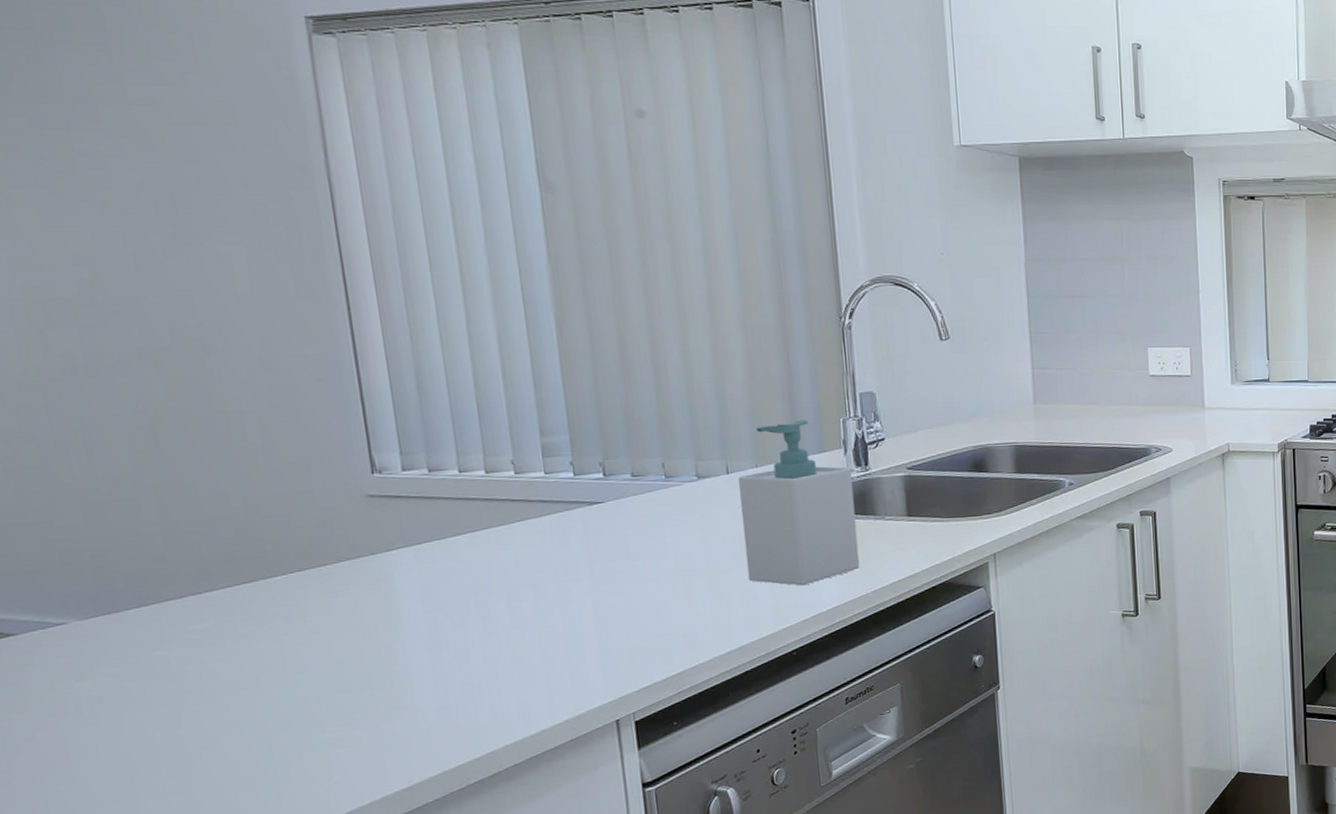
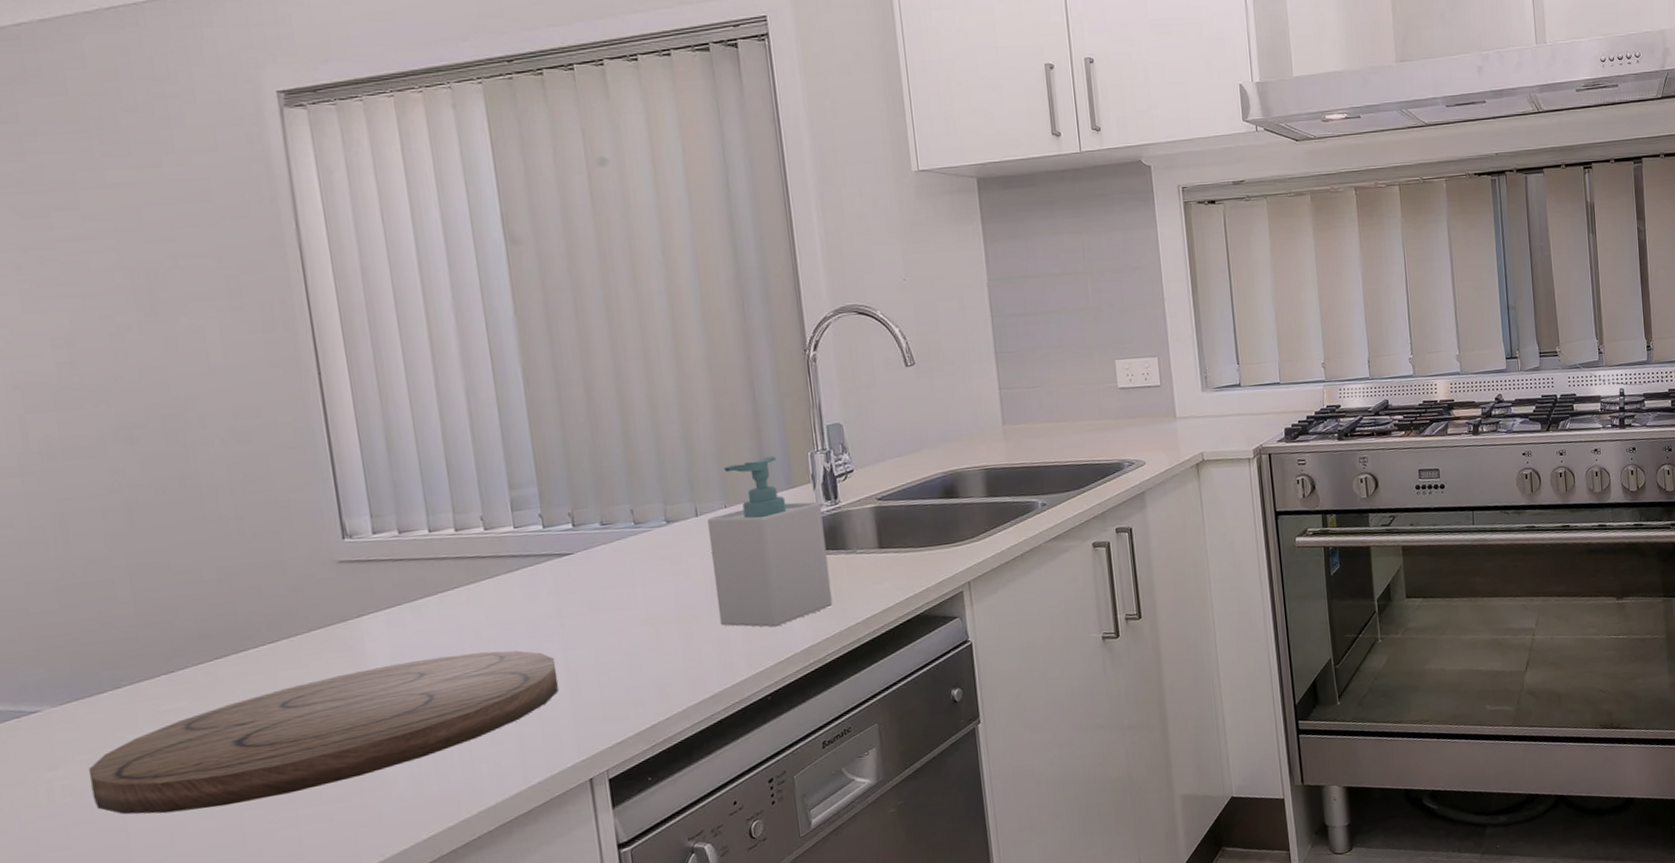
cutting board: none [115,592,586,730] -> present [88,650,558,815]

